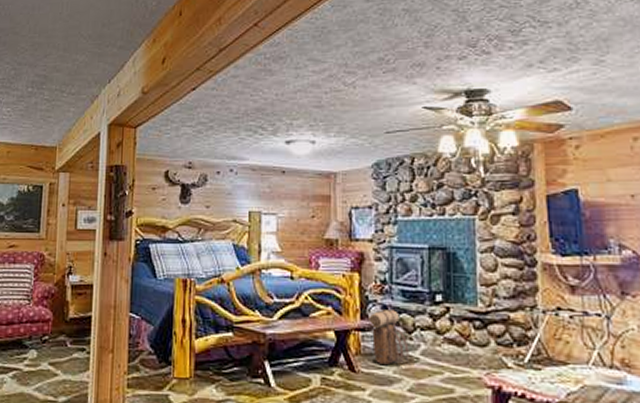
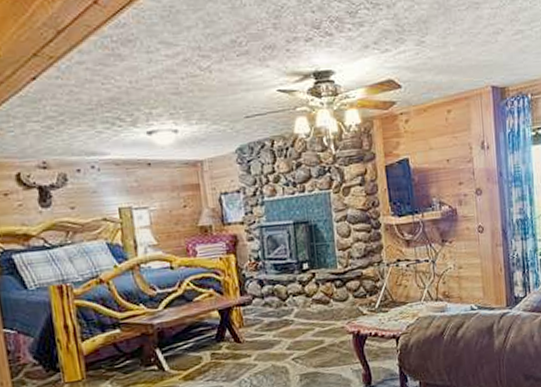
backpack: present [369,310,411,366] -> none [247,283,287,332]

